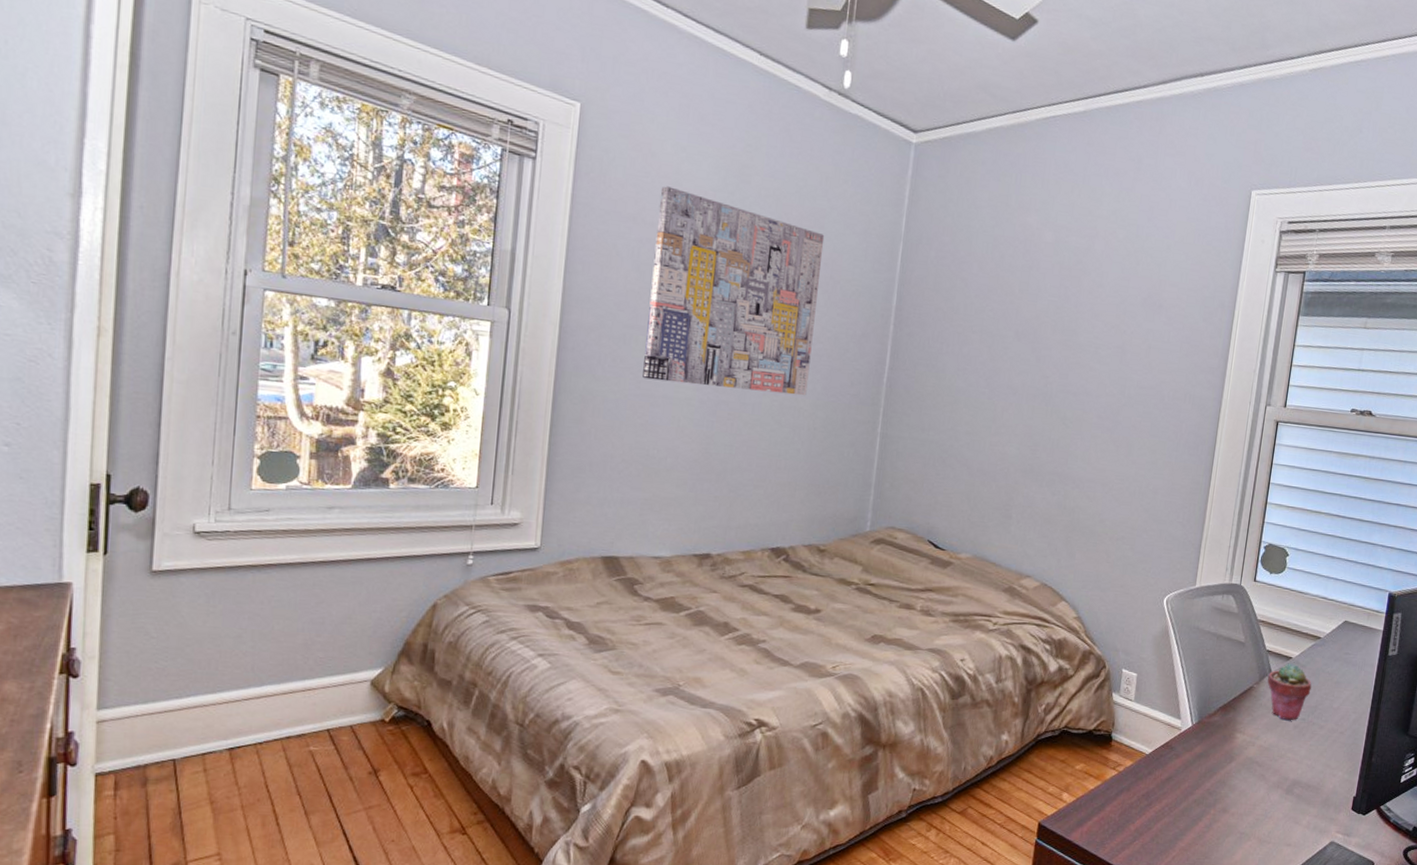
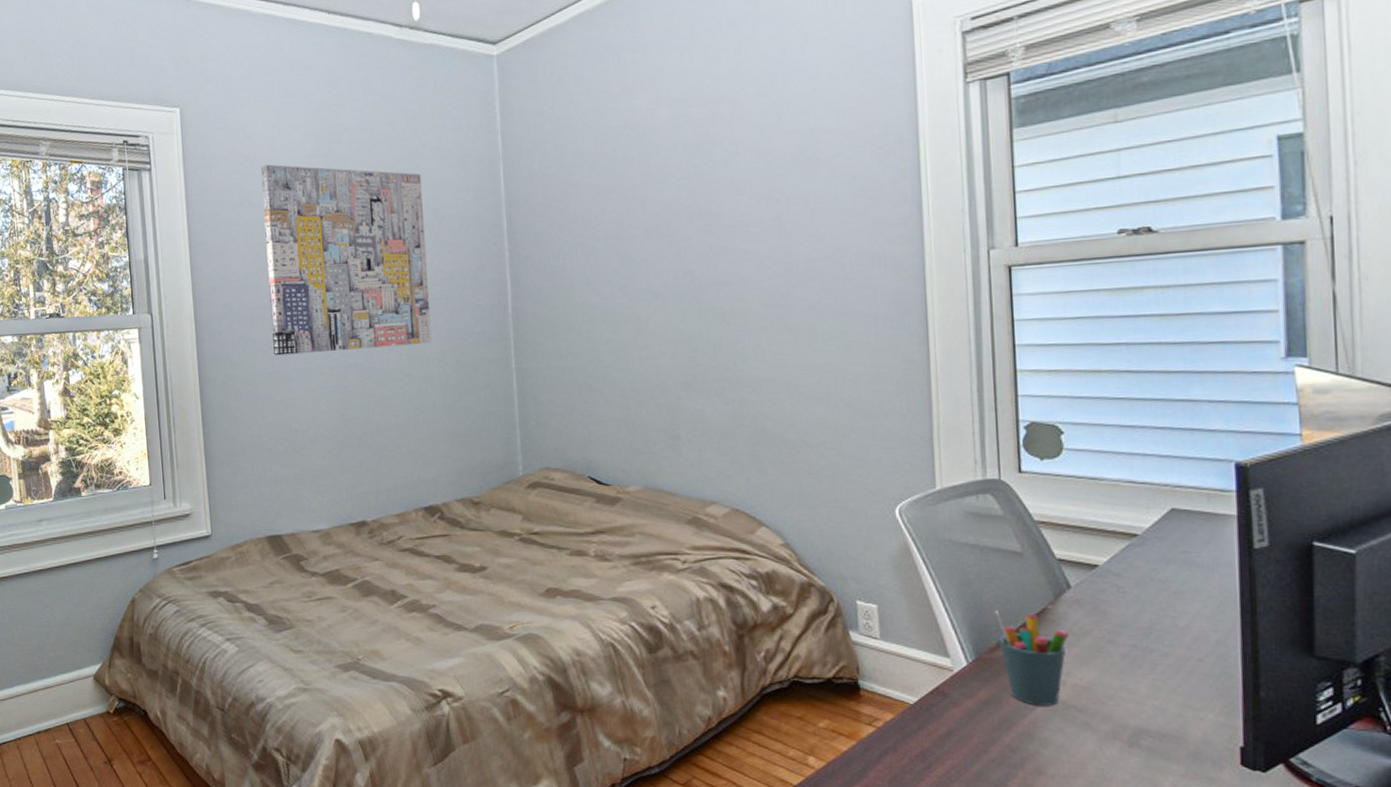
pen holder: none [1216,686,1264,761] -> present [995,611,1070,706]
potted succulent: present [1267,663,1312,720] -> none [1065,572,1138,648]

